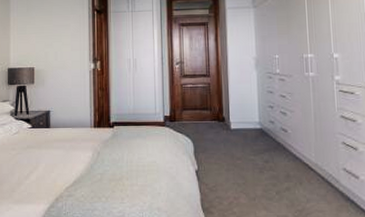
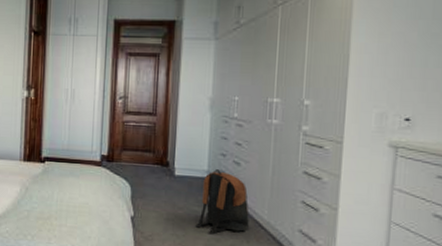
backpack: none [253,120,300,180] -> present [195,169,249,235]

